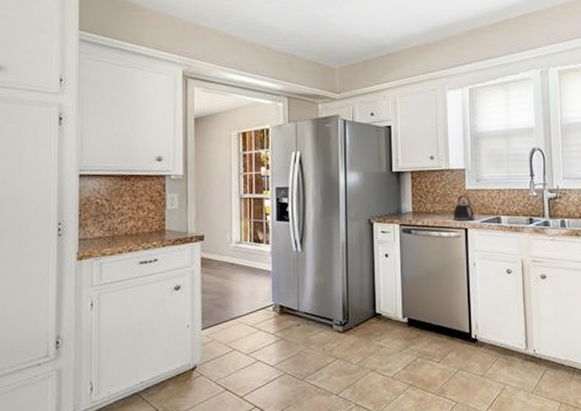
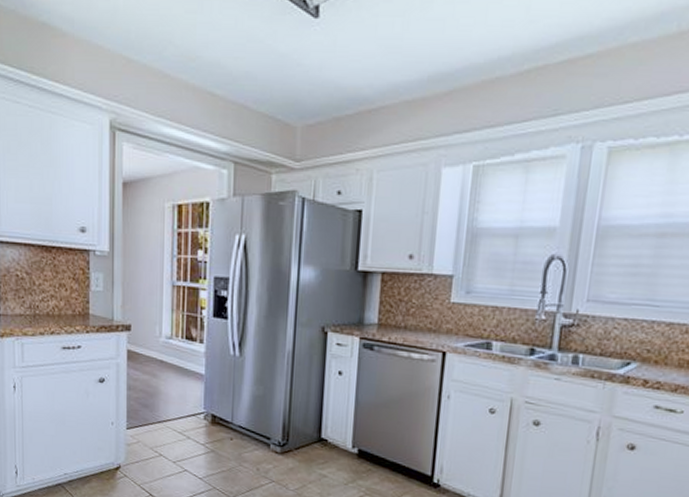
kettle: present [453,195,474,222] -> none [429,309,458,344]

